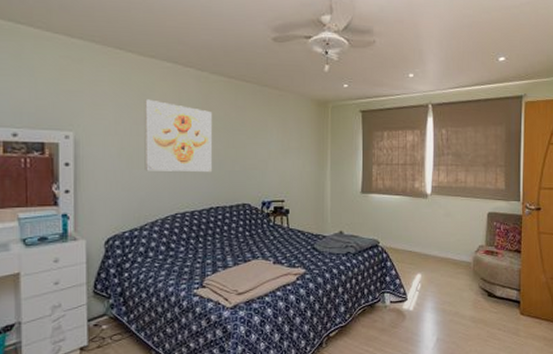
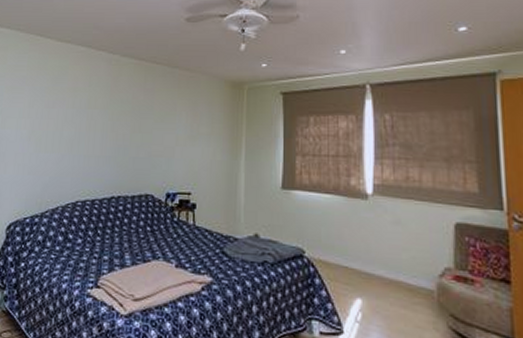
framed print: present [144,99,213,173] -> none [51,83,121,159]

